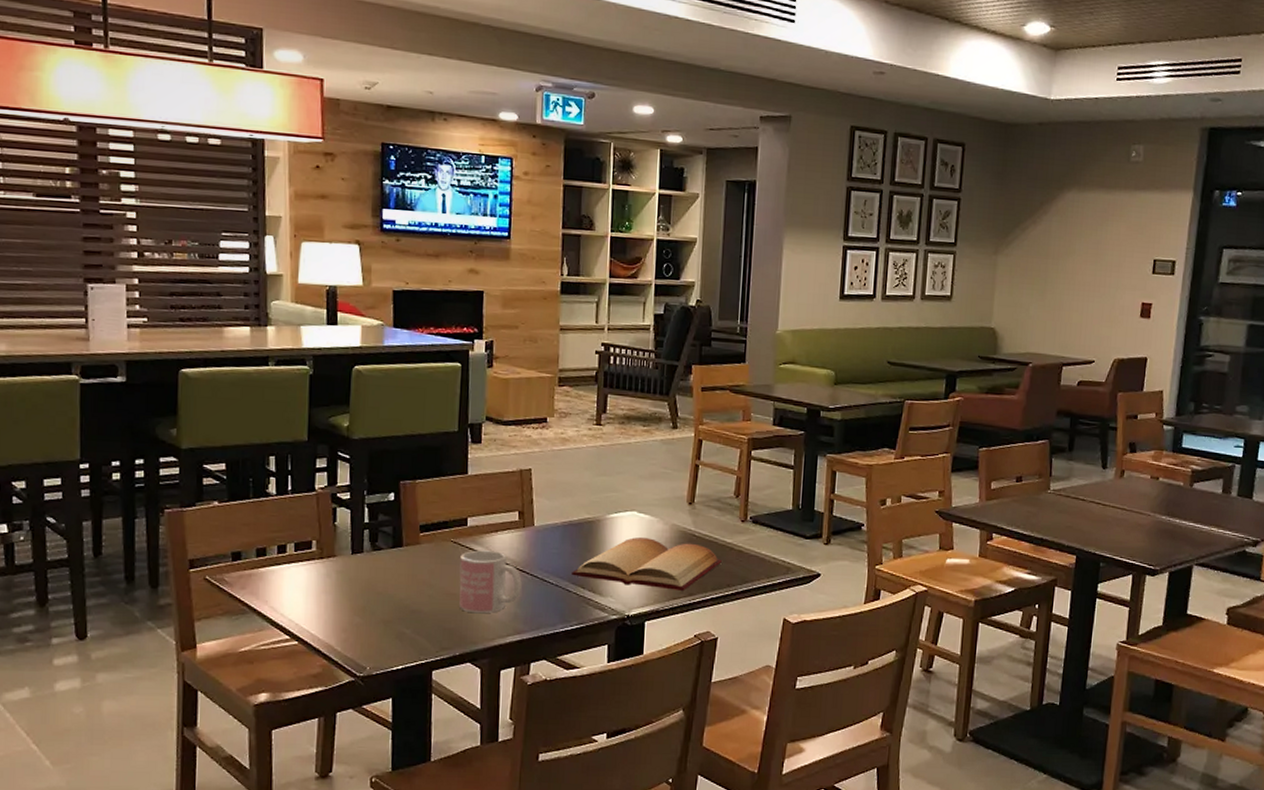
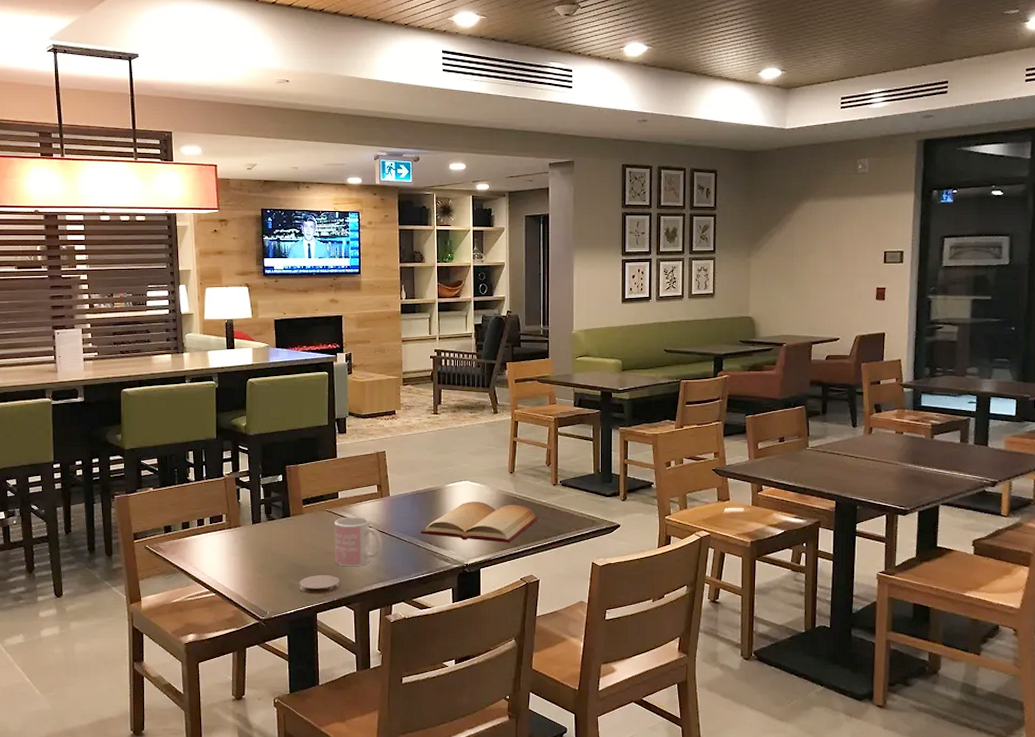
coaster: none [410,622,465,647] -> present [299,575,340,594]

